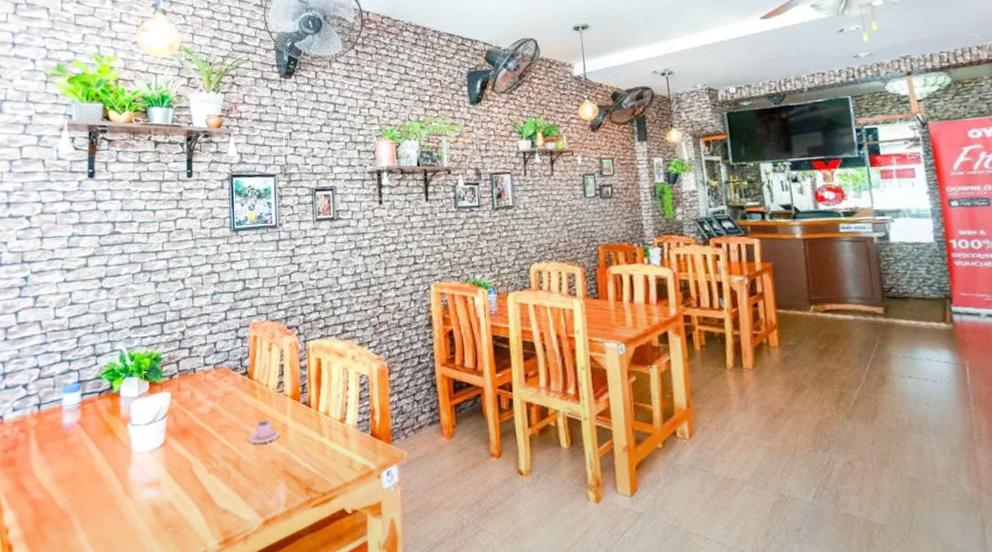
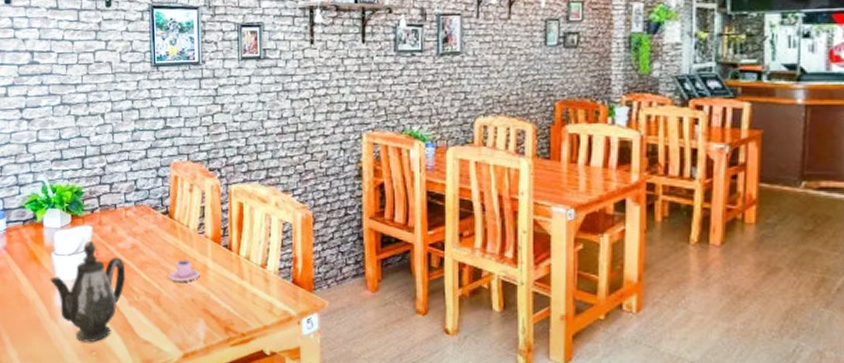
teapot: none [126,409,205,517] -> present [50,241,126,343]

